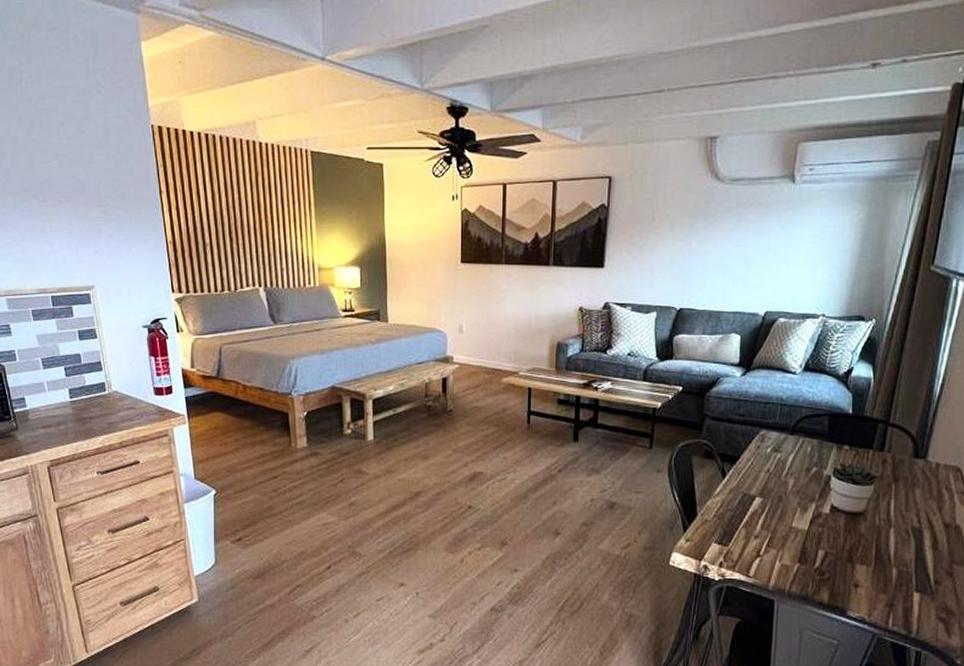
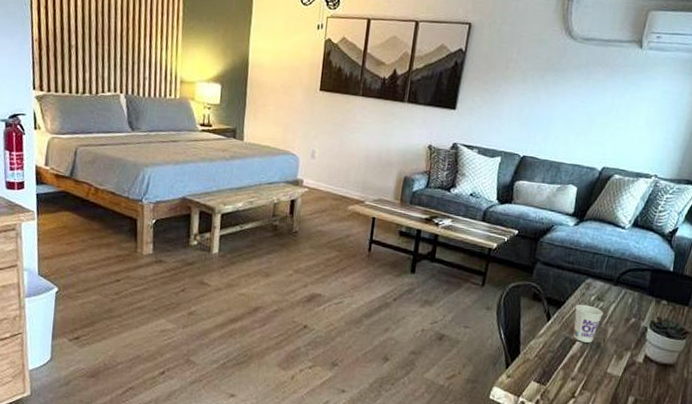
cup: none [750,457,783,497] -> present [573,304,604,343]

